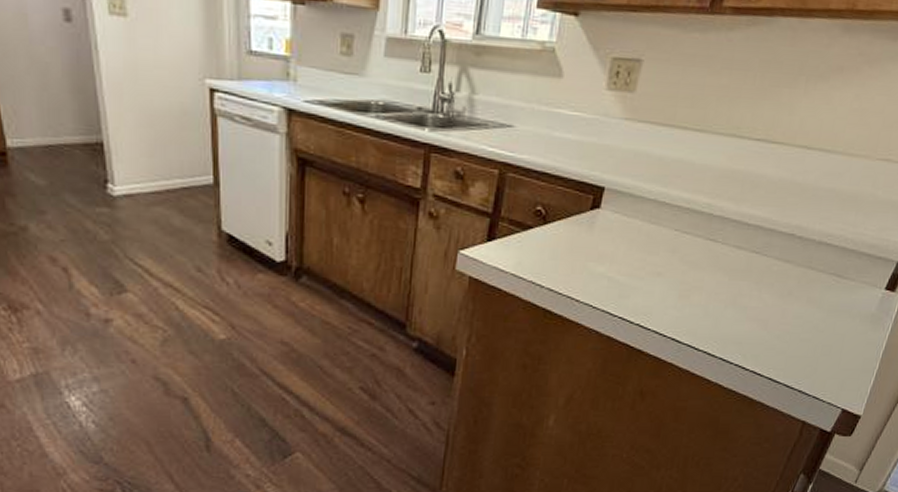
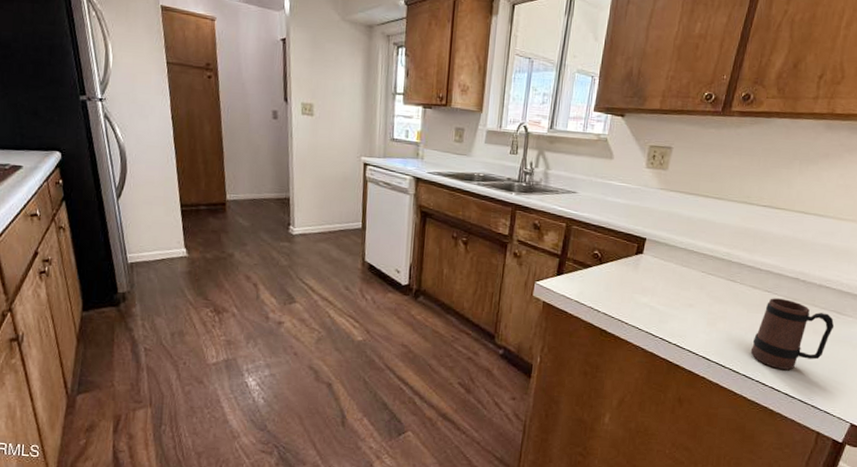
mug: none [730,260,833,349] -> present [750,298,835,370]

